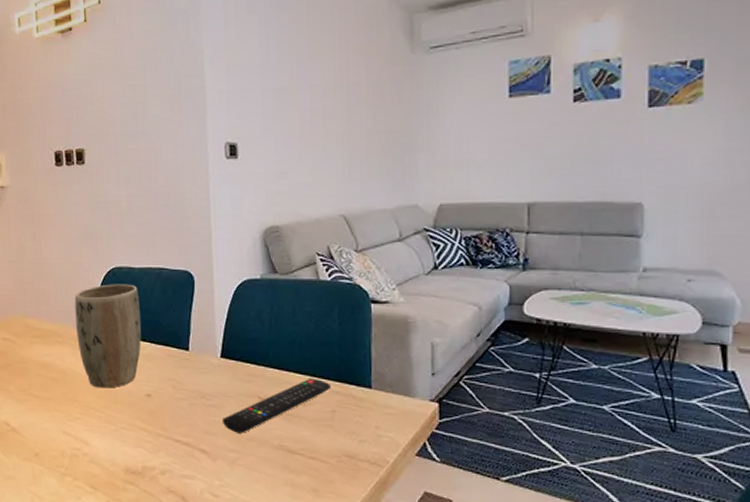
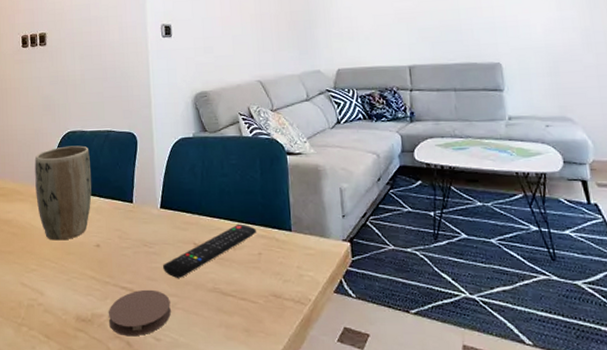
coaster: none [160,443,231,492] -> present [108,289,171,337]

